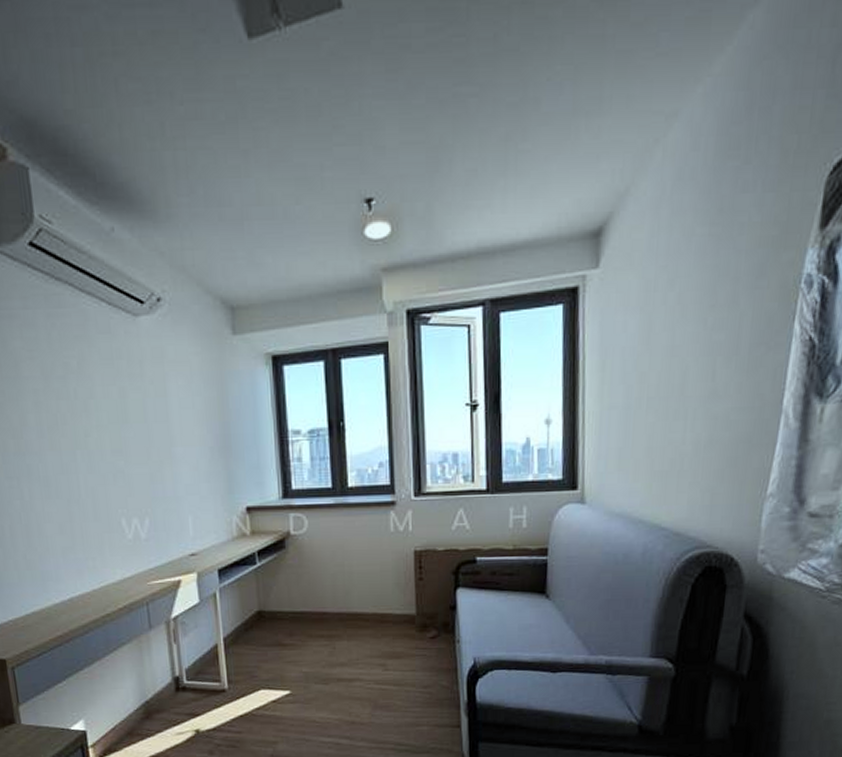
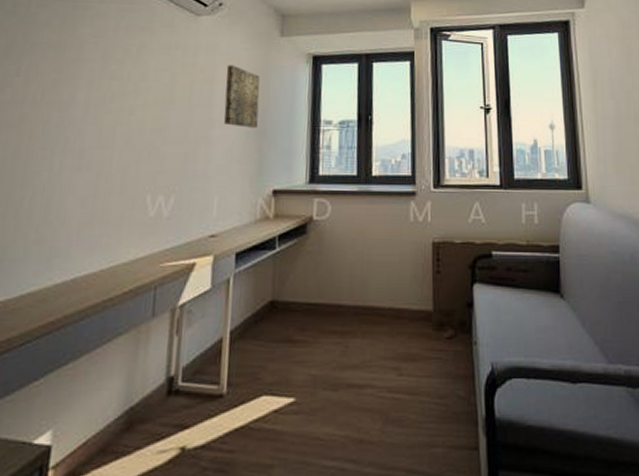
wall art: none [178,373,221,443] -> present [223,65,260,128]

